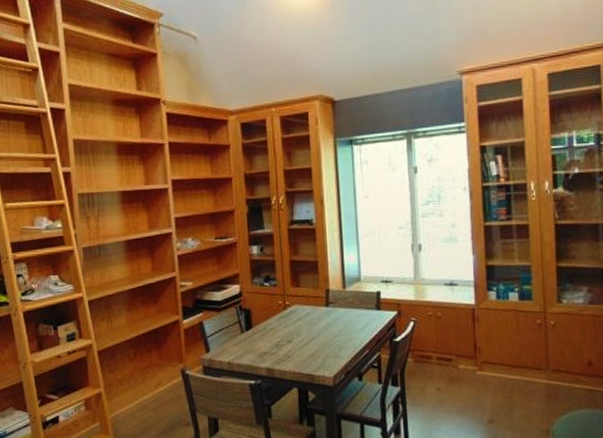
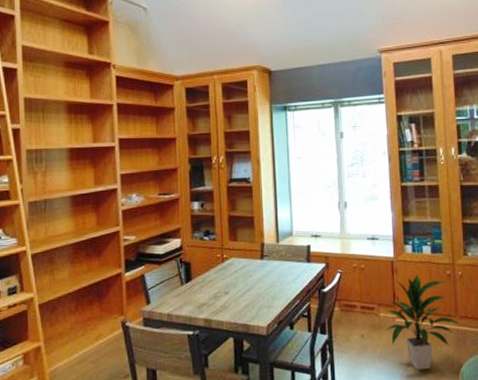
indoor plant: none [464,323,553,427] -> present [385,274,461,370]

